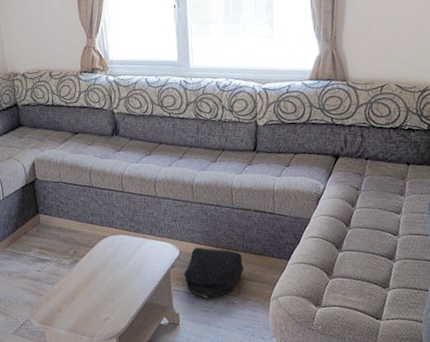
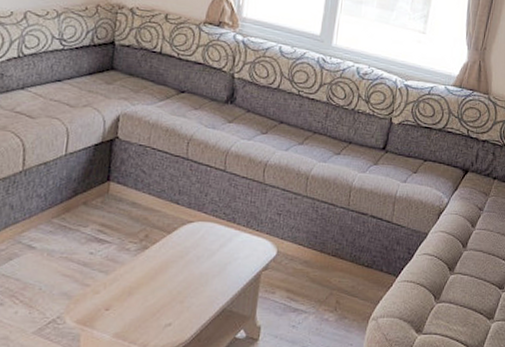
backpack: present [184,247,244,300] -> none [277,249,348,313]

